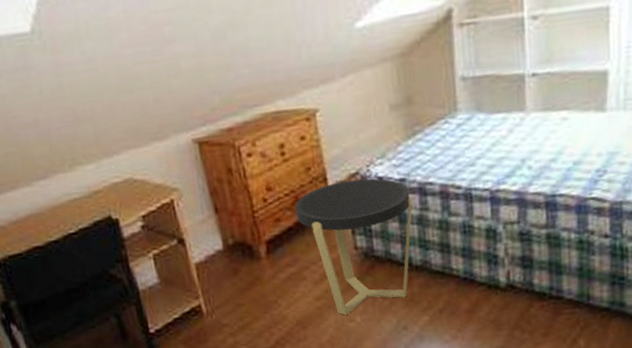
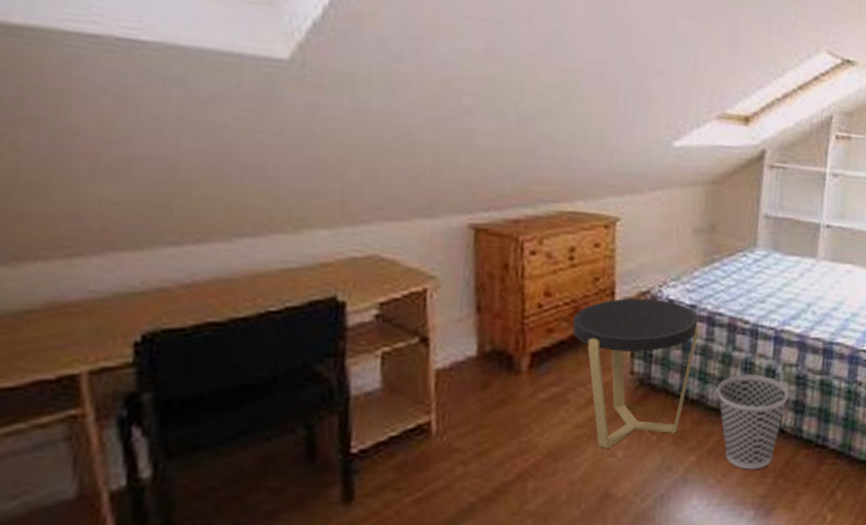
wastebasket: none [438,236,514,325] -> present [716,374,790,470]

